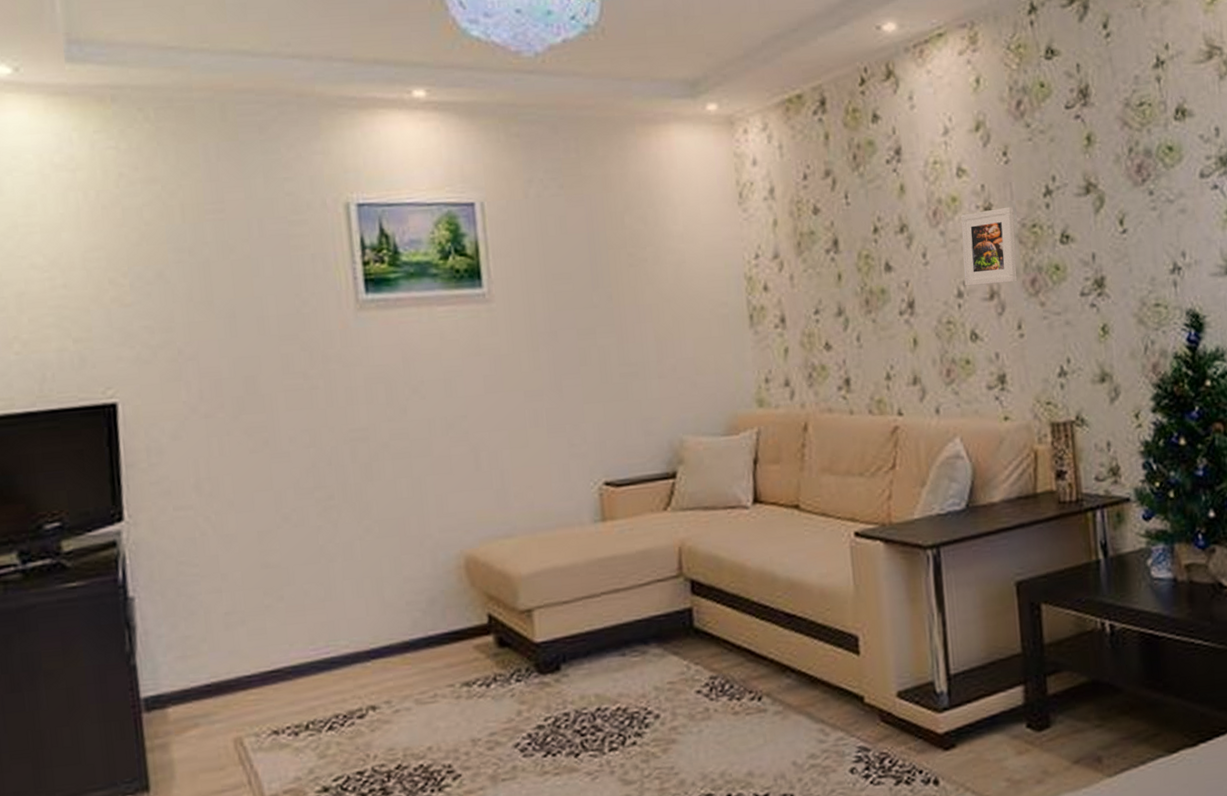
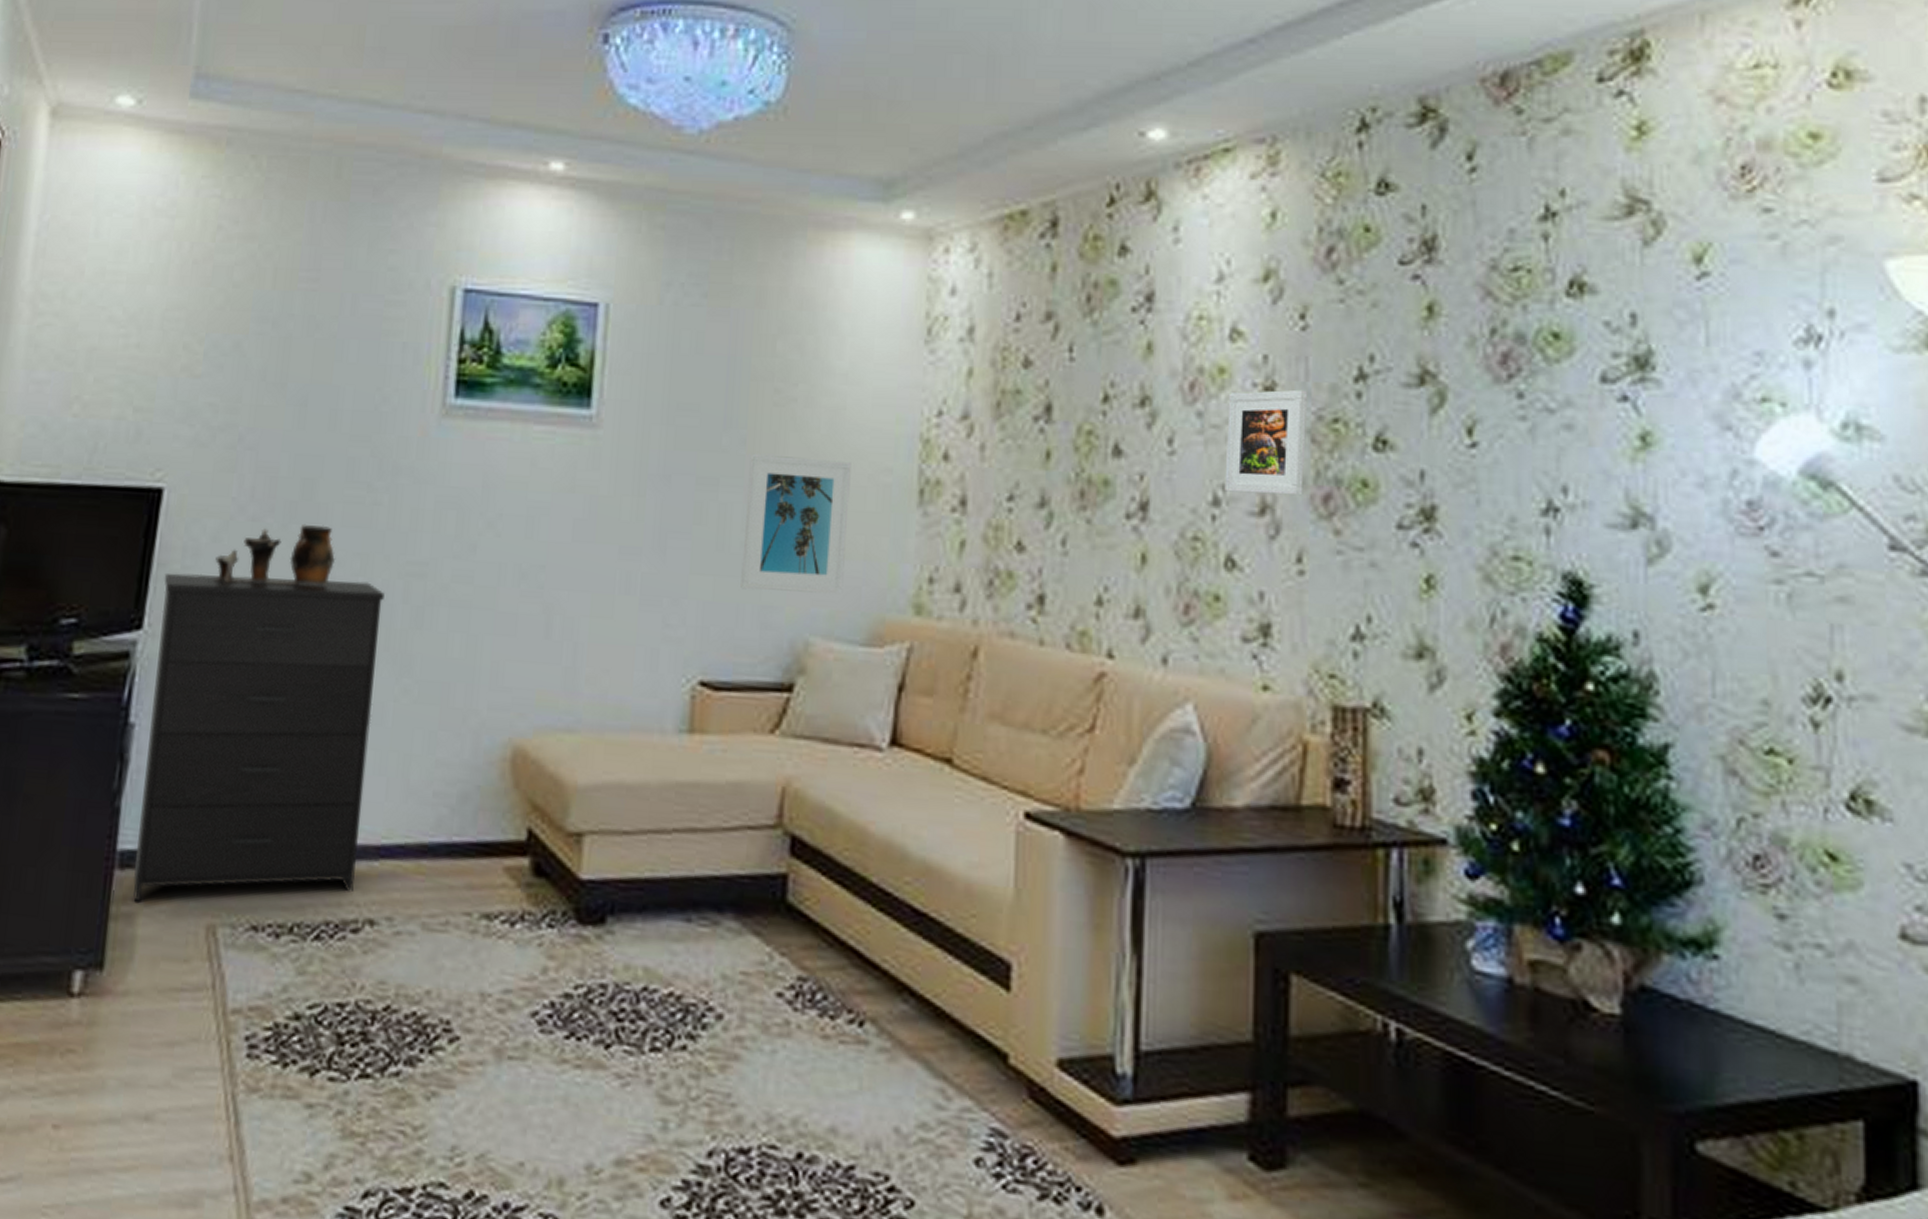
dresser: none [134,451,353,734] -> present [133,573,385,902]
pottery set: none [179,412,287,471] -> present [213,524,336,586]
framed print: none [617,301,703,409] -> present [740,453,851,594]

